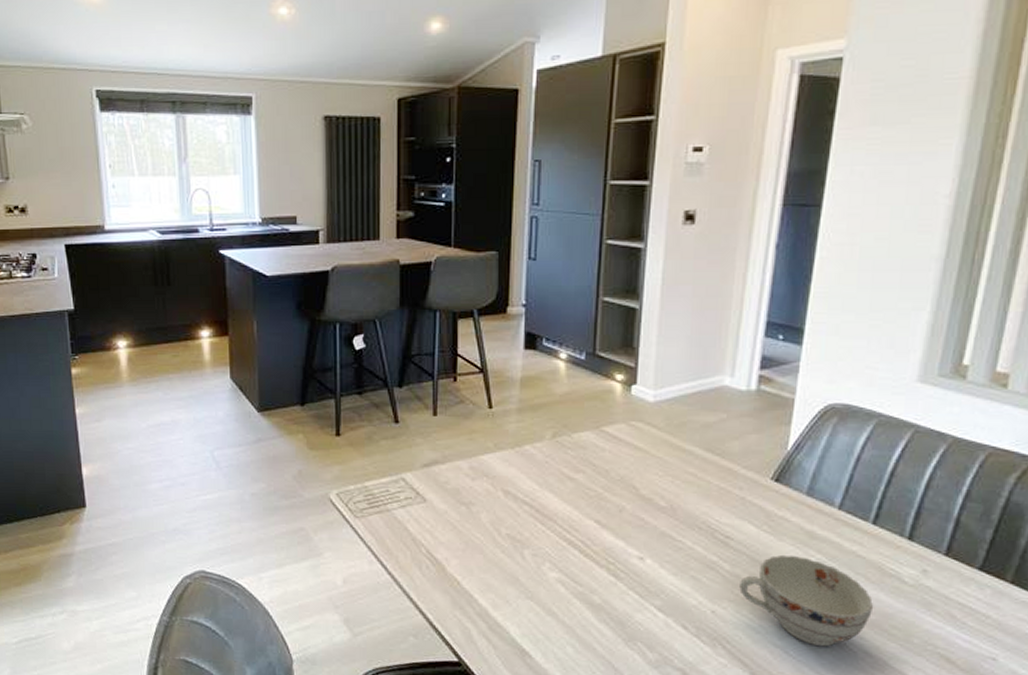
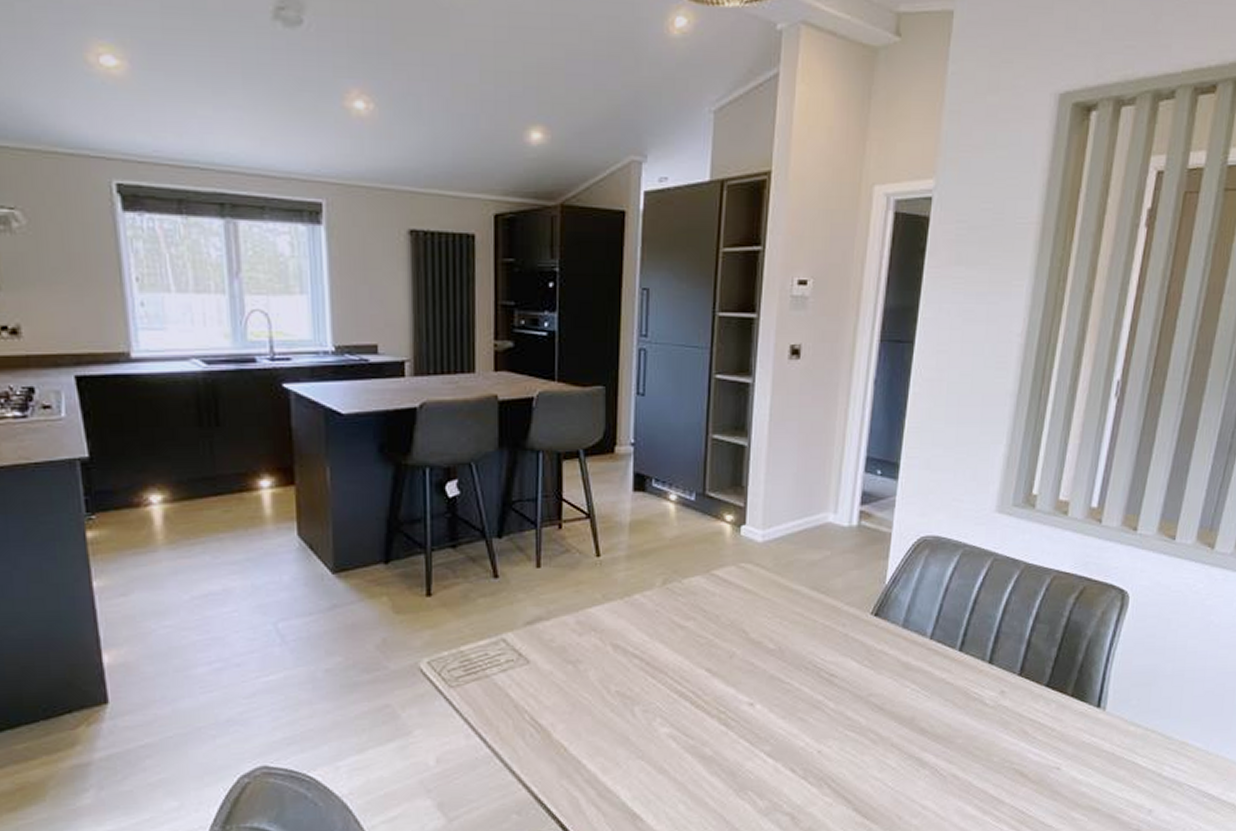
teacup: present [739,554,873,647] -> none [843,688,960,775]

